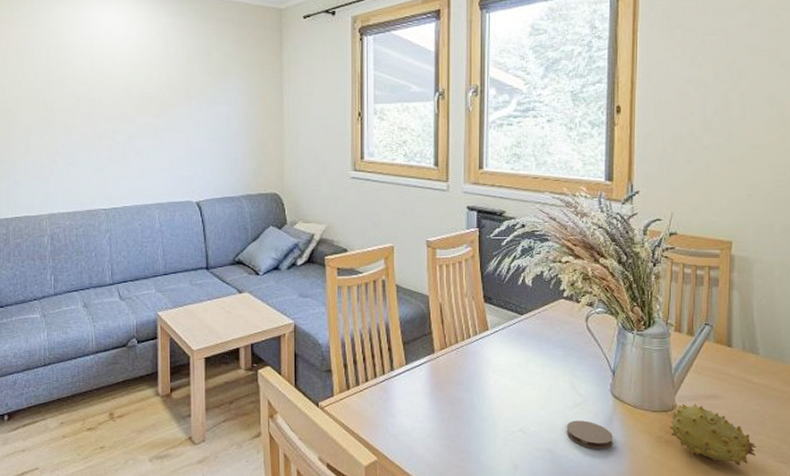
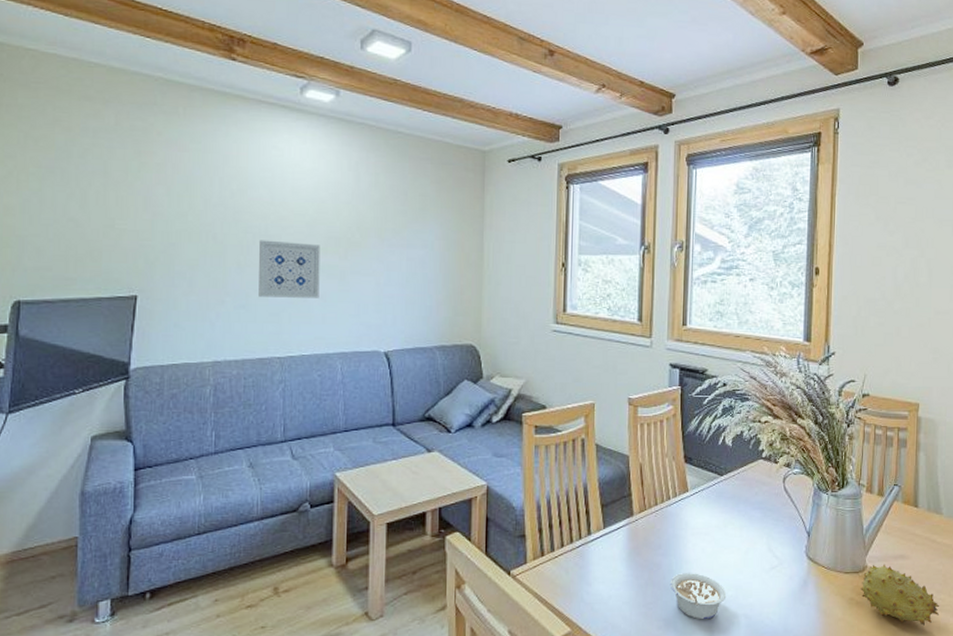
wall art: none [82,103,137,155] -> present [258,240,320,298]
legume: none [472,408,529,453] -> present [669,573,727,620]
coaster: present [566,420,614,450] -> none [762,584,808,614]

